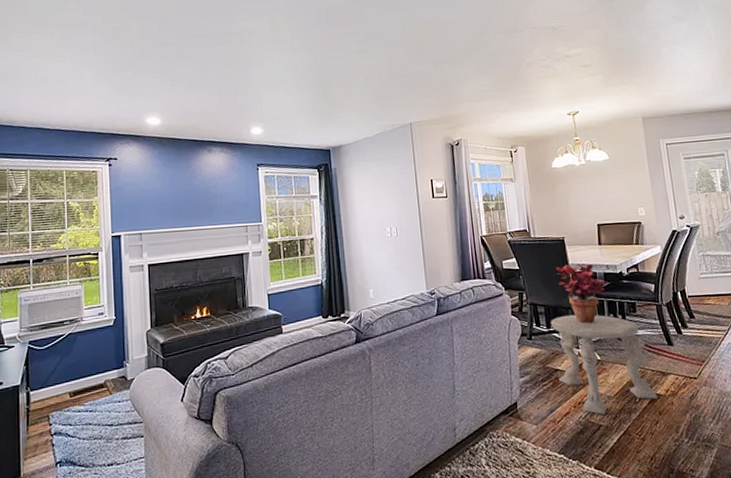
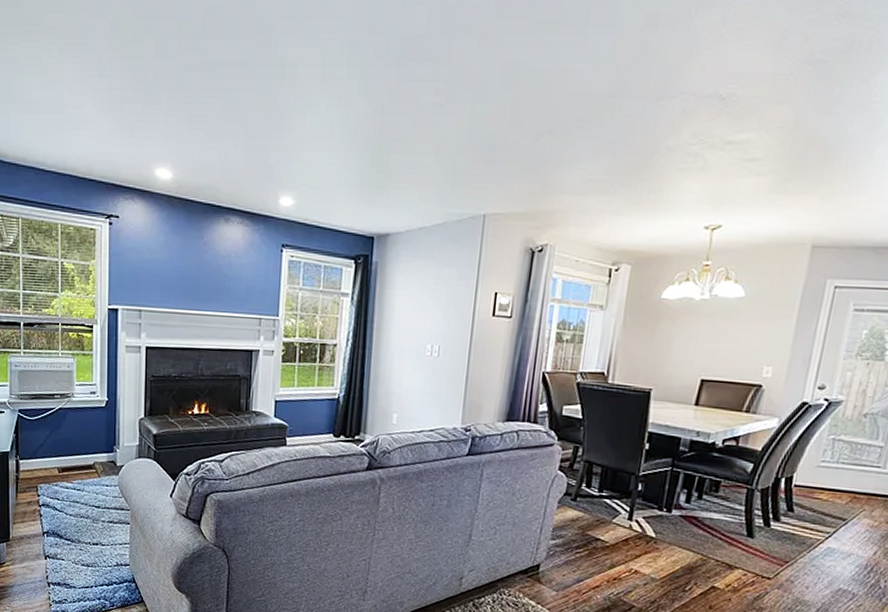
side table: present [550,314,658,415] -> none [597,481,718,596]
potted plant: present [556,264,608,323] -> none [628,423,692,496]

